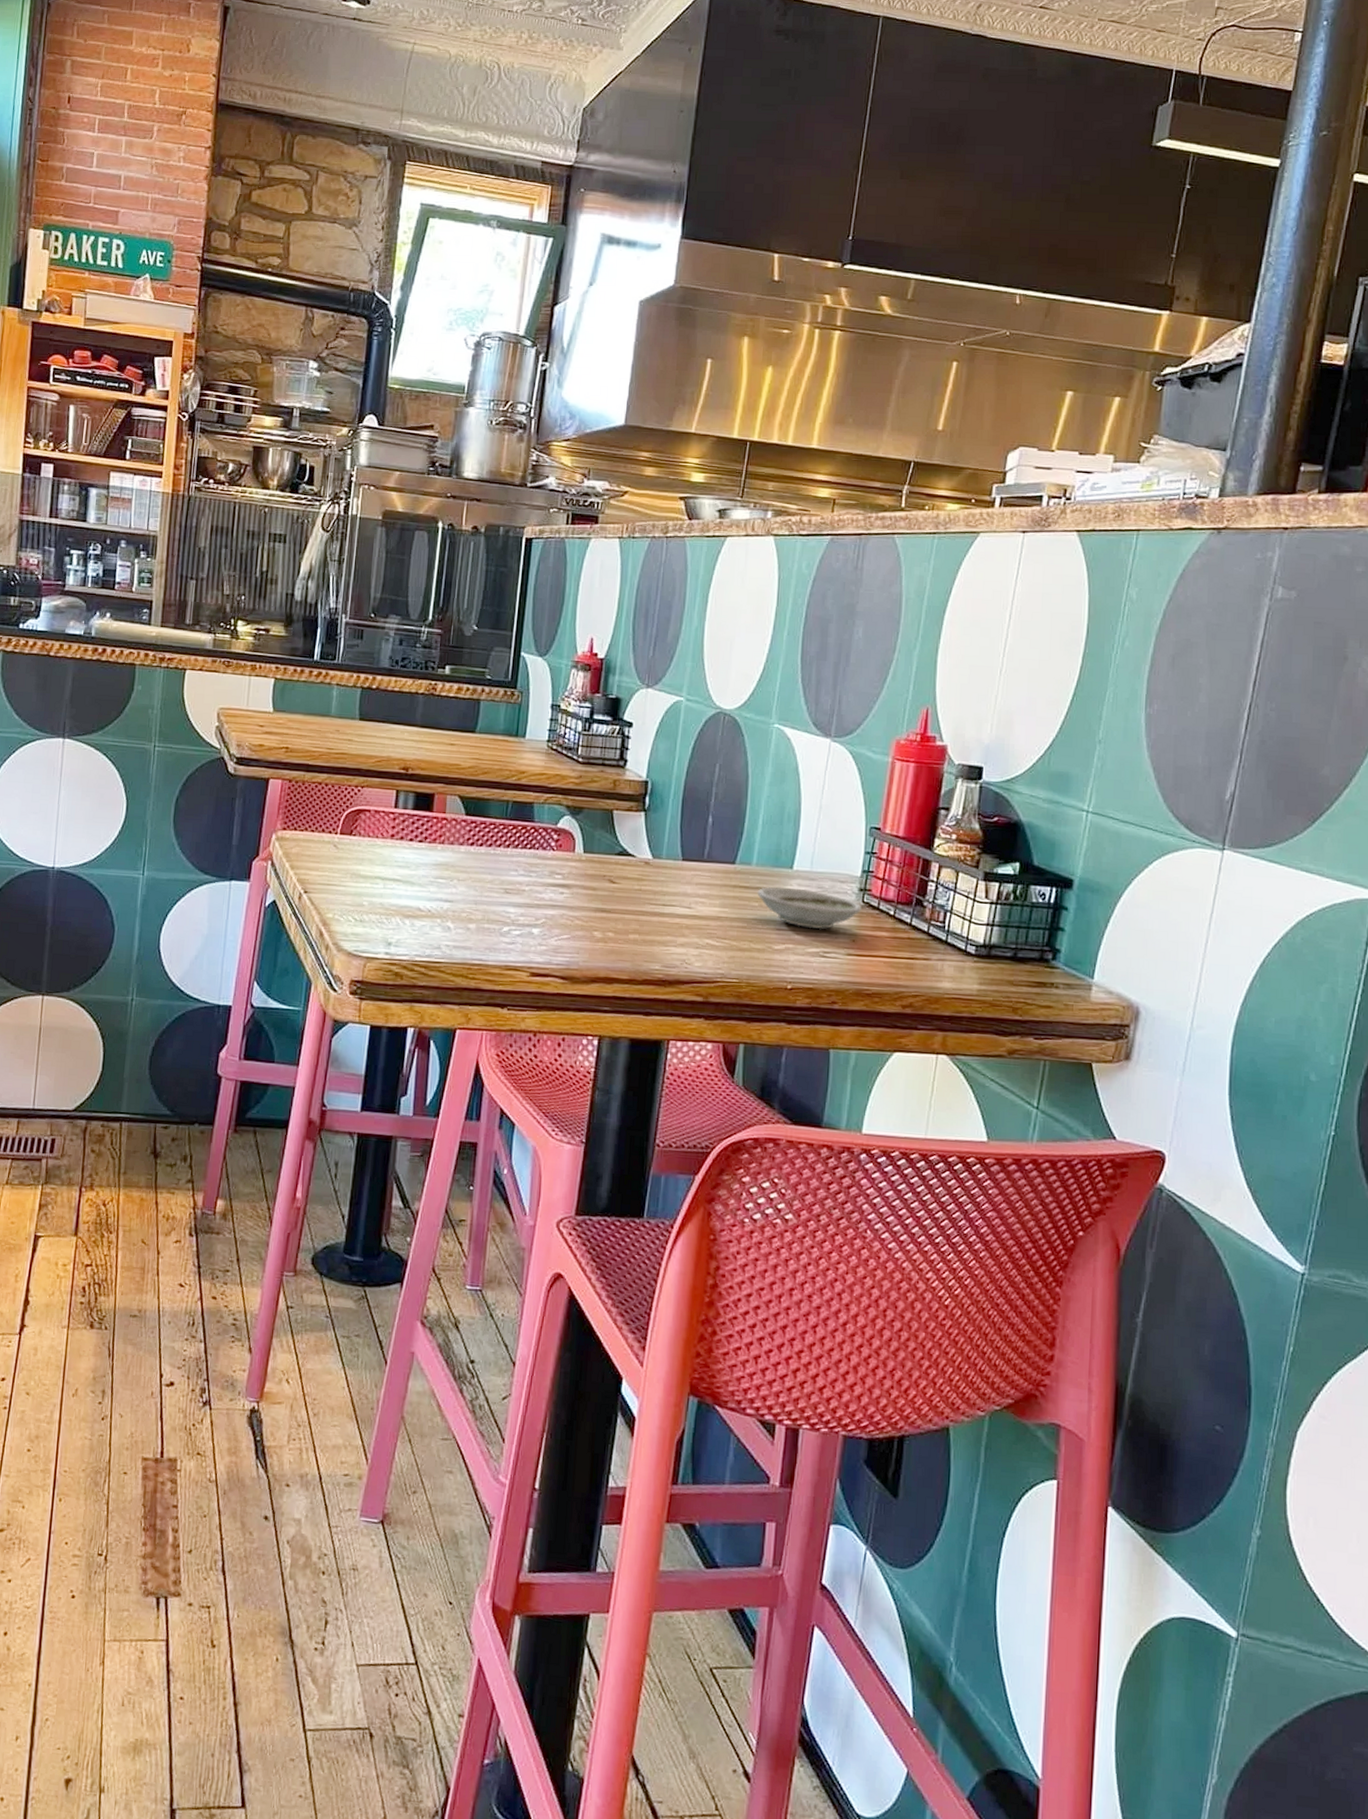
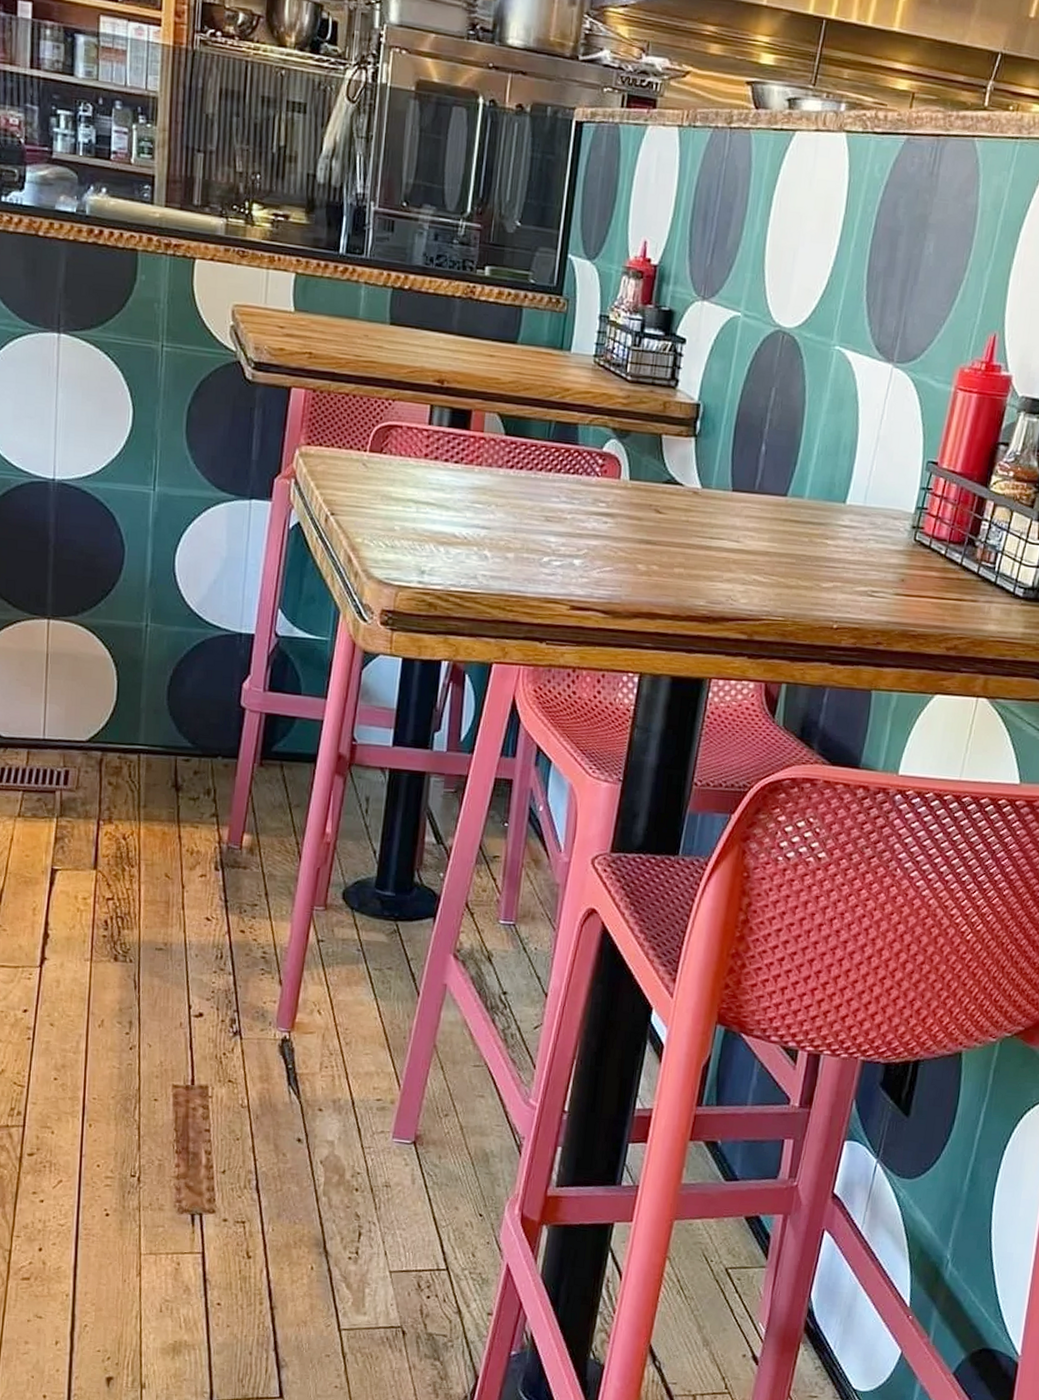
saucer: present [757,886,862,930] -> none [808,521,913,568]

